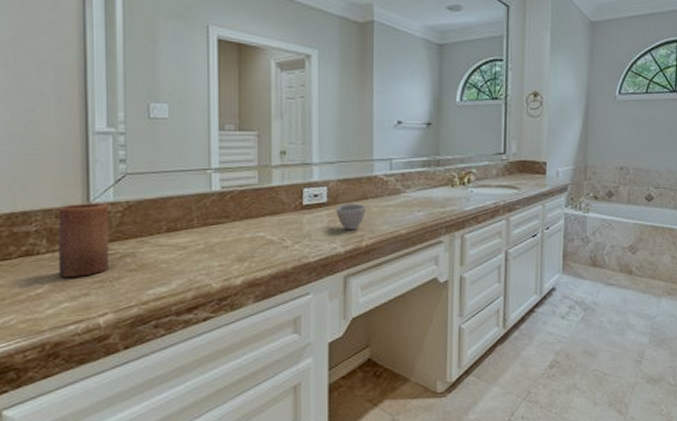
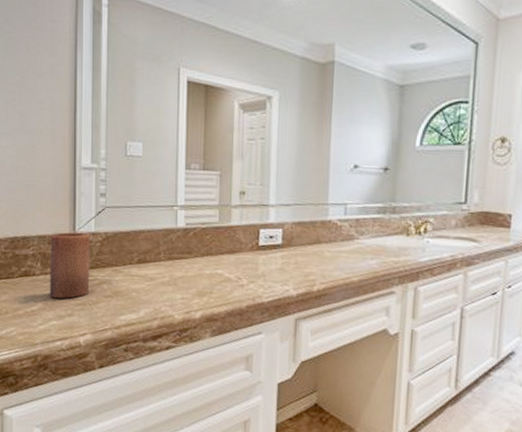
cup: present [337,204,366,231] -> none [290,247,319,274]

